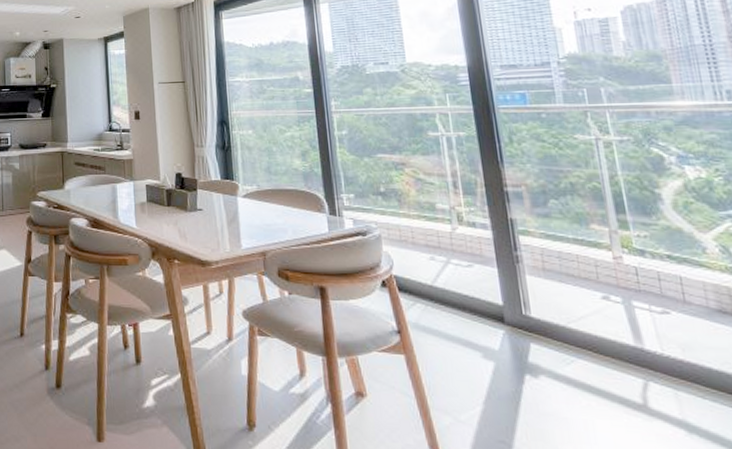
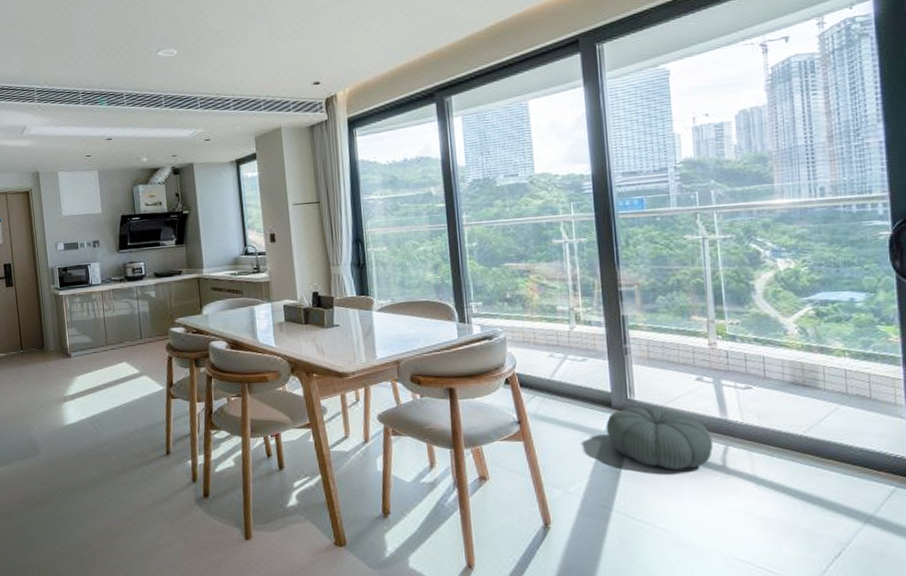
pouf: none [499,324,629,405] -> present [606,406,713,469]

